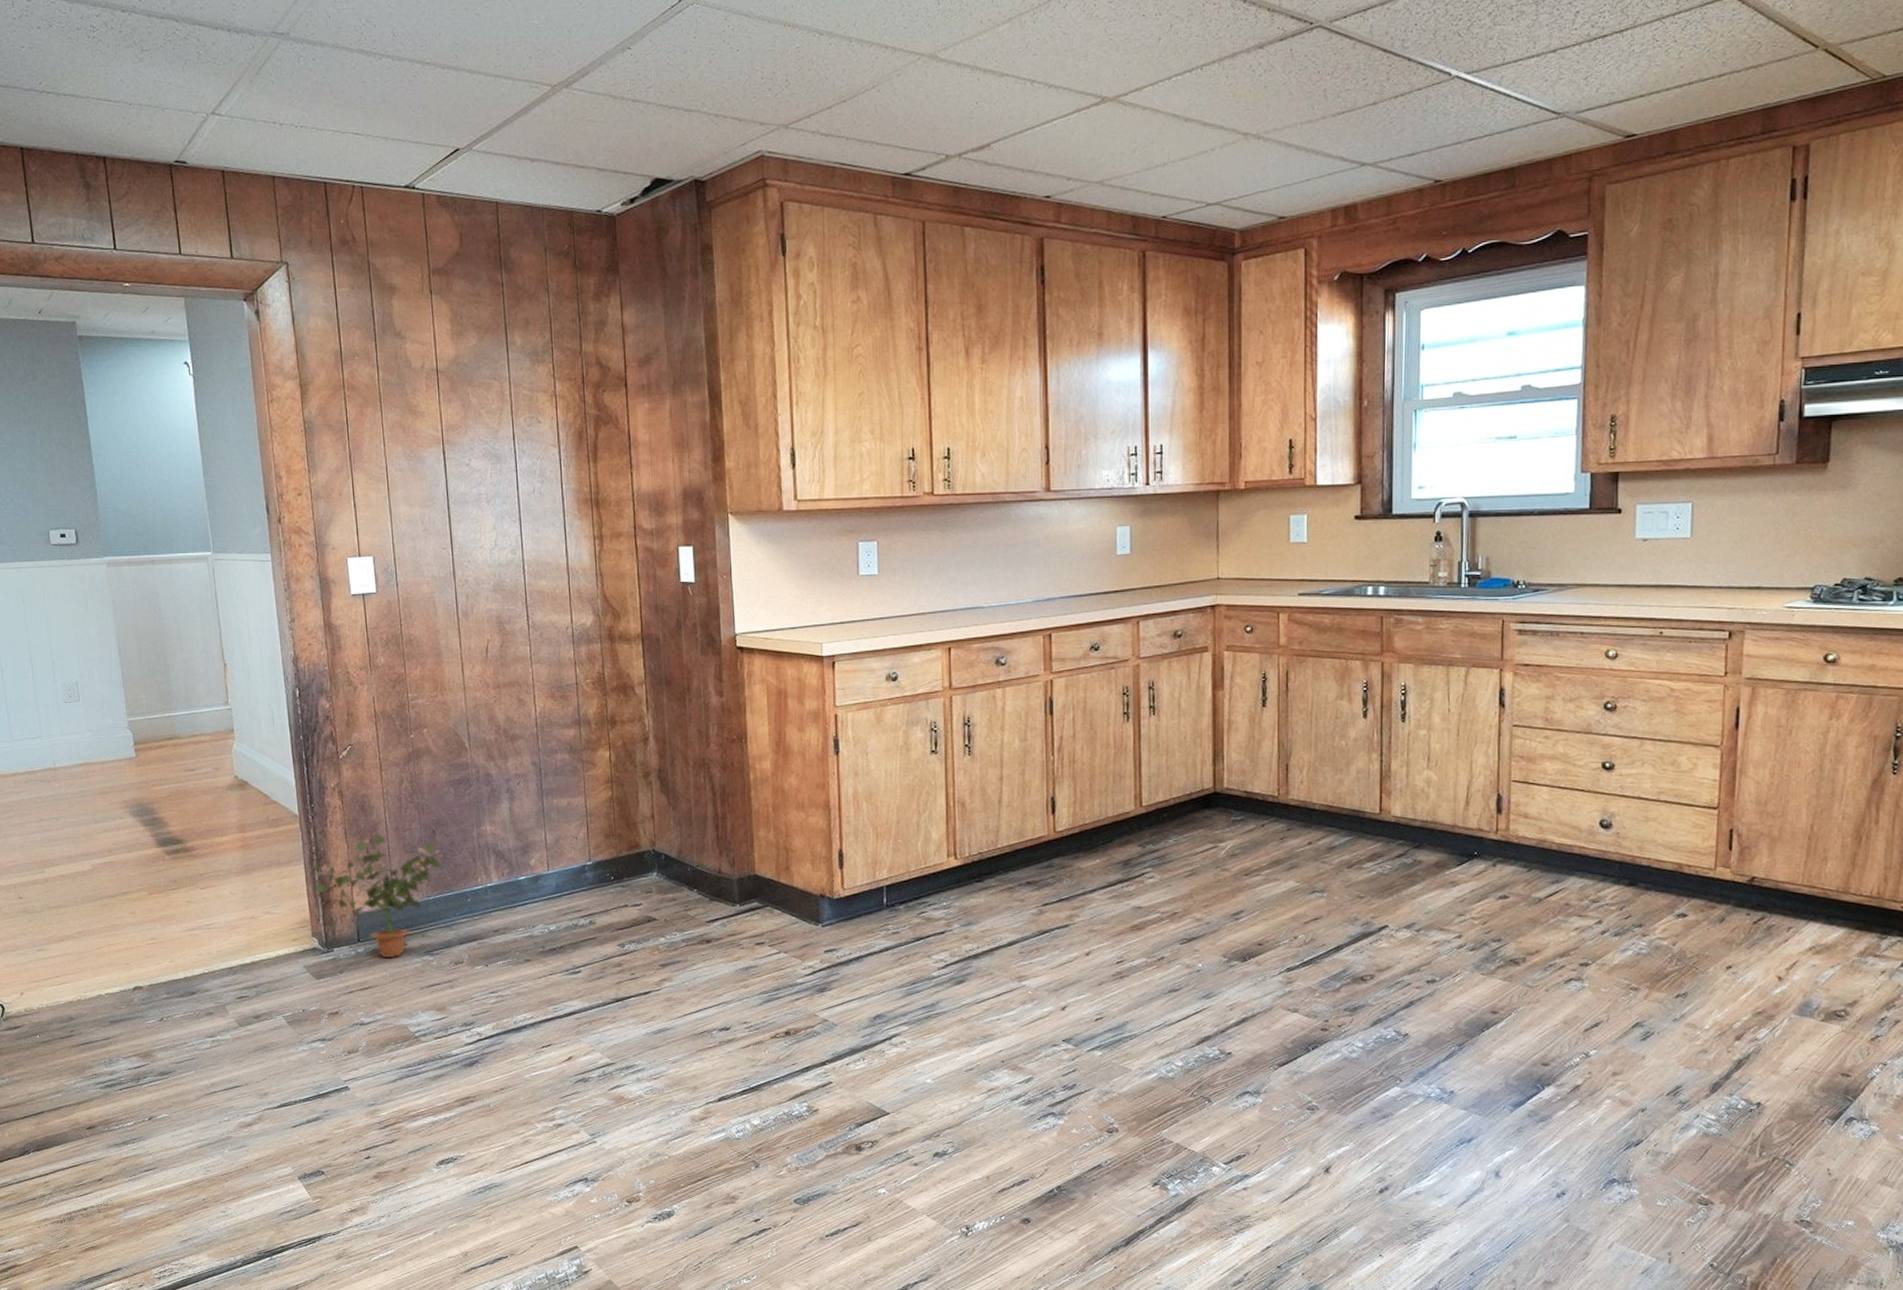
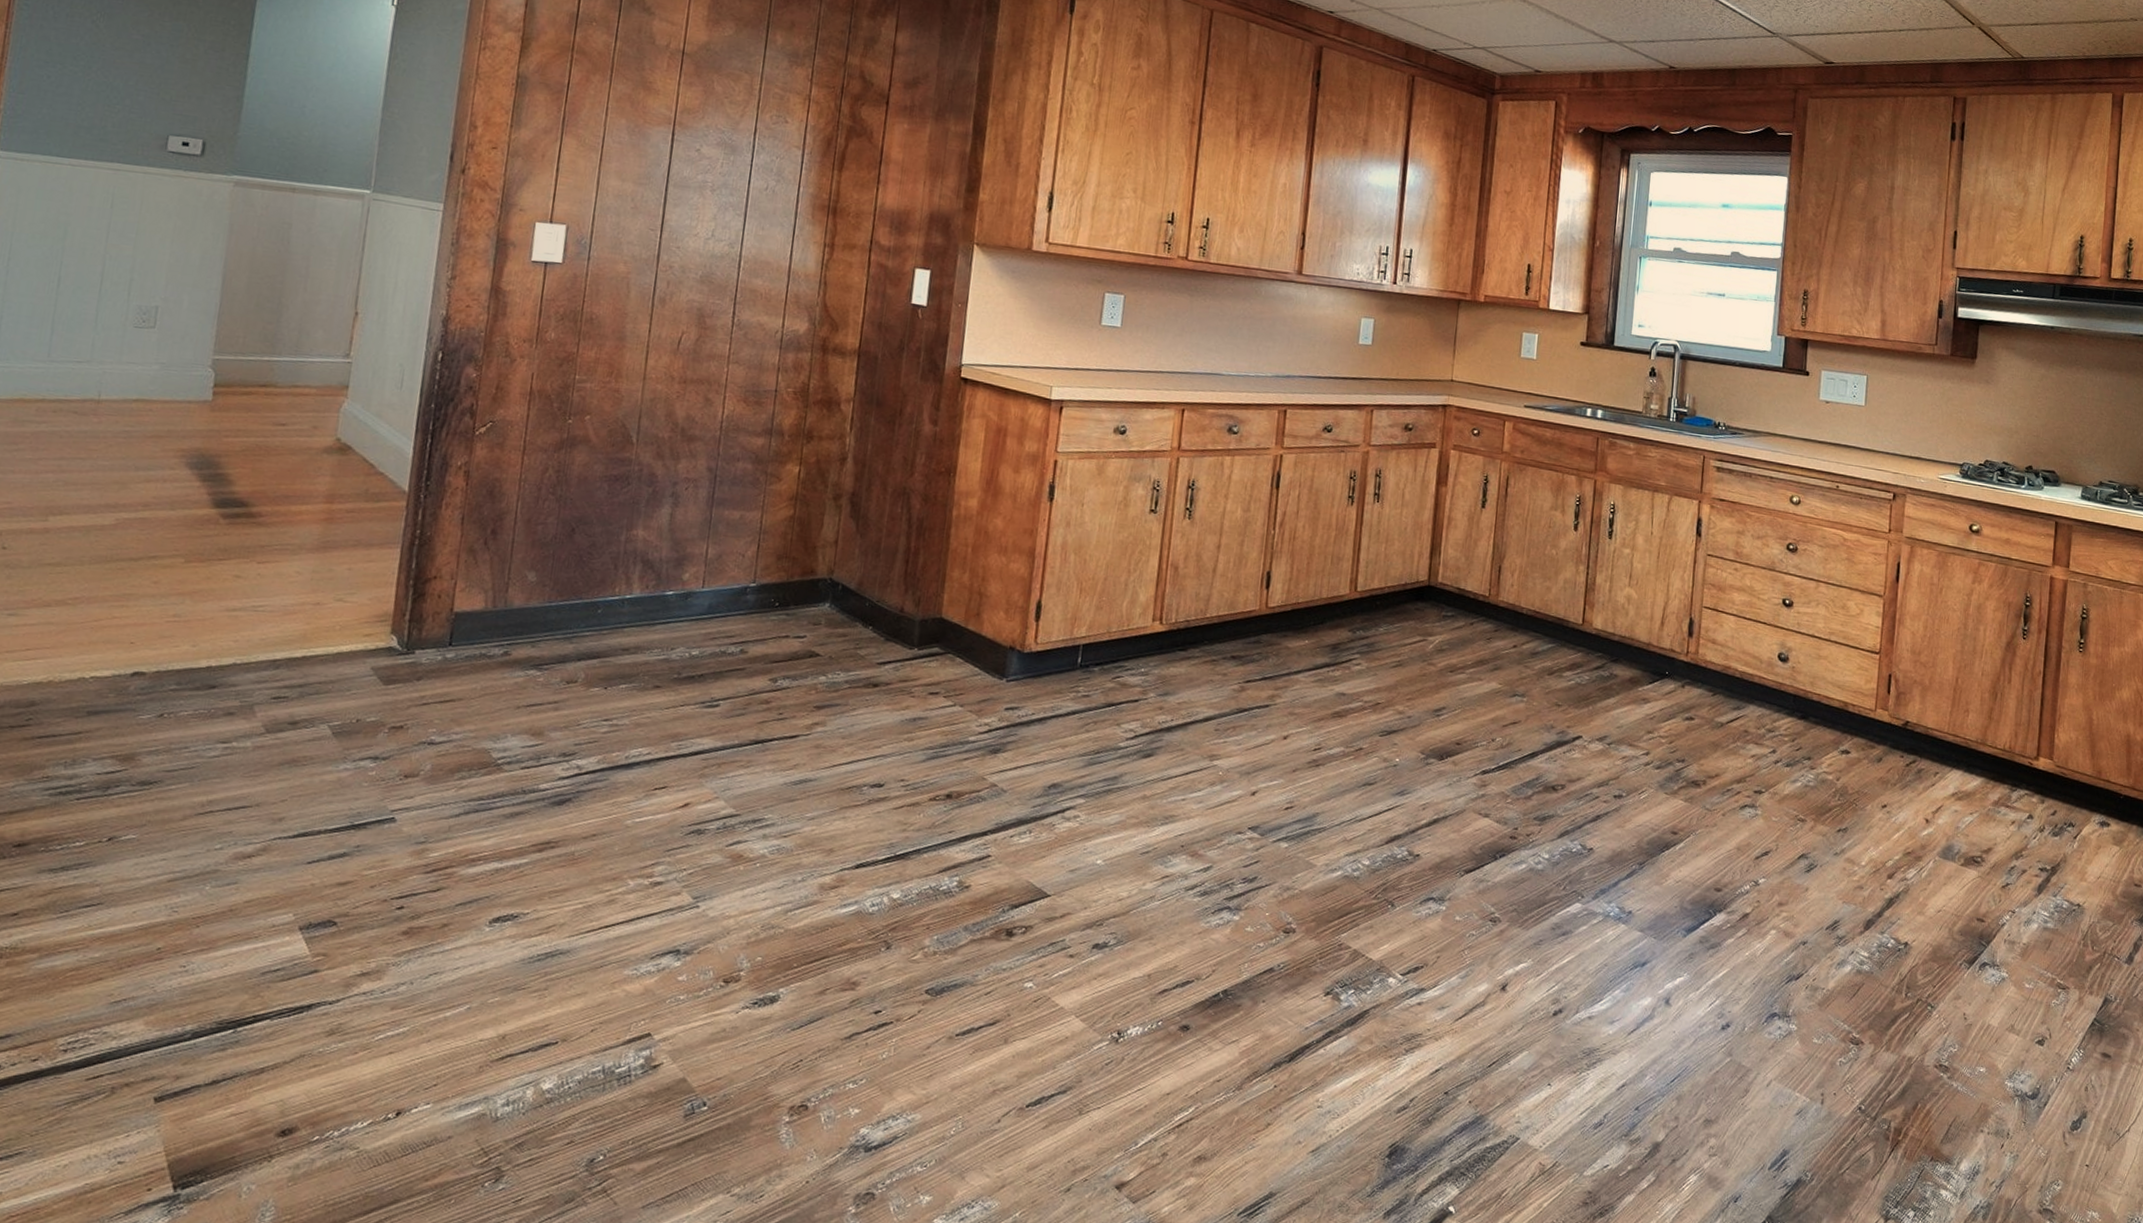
potted plant: present [310,834,443,959] -> none [408,524,578,668]

